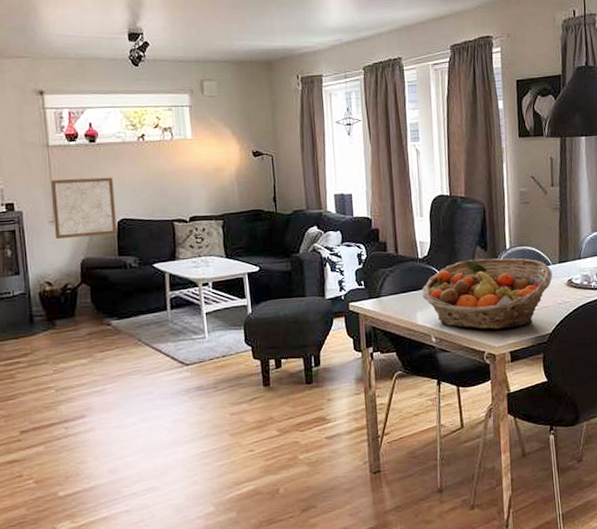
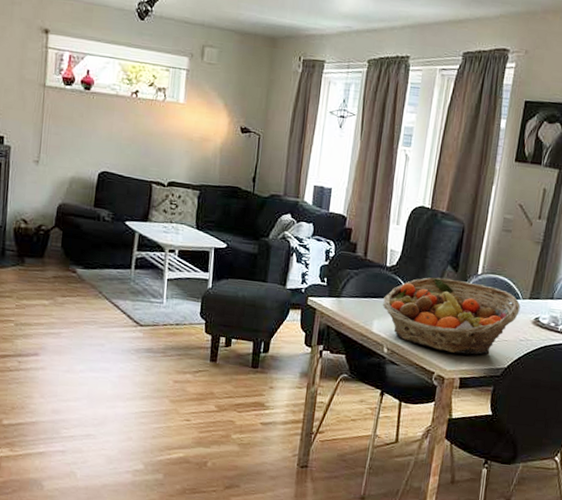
wall art: present [51,177,117,239] -> none [37,120,101,186]

